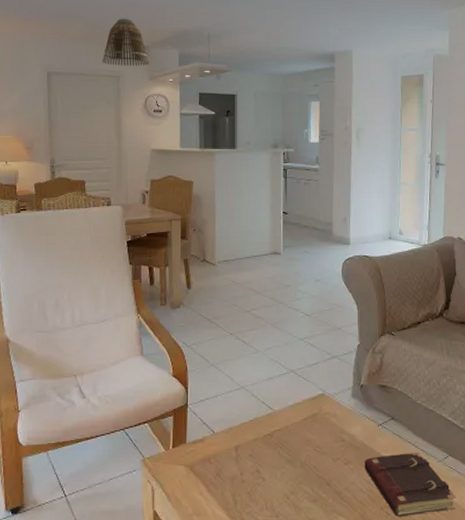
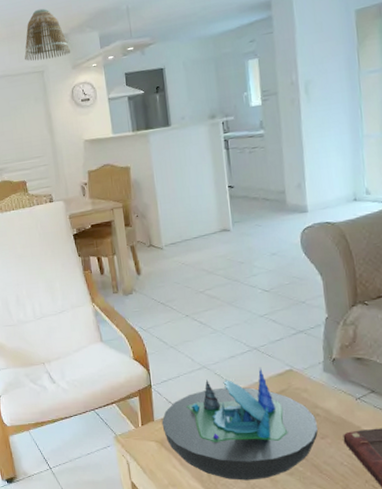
decorative bowl: none [193,390,343,508] -> present [161,367,319,481]

